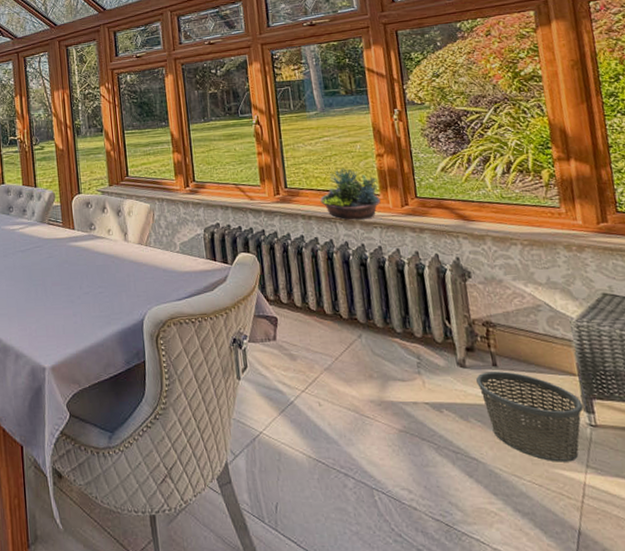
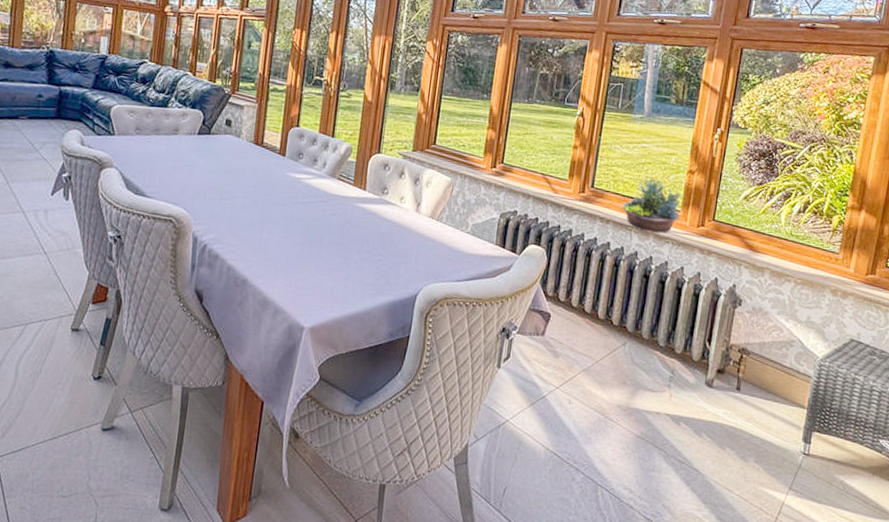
basket: present [475,371,584,462] -> none [717,394,803,483]

